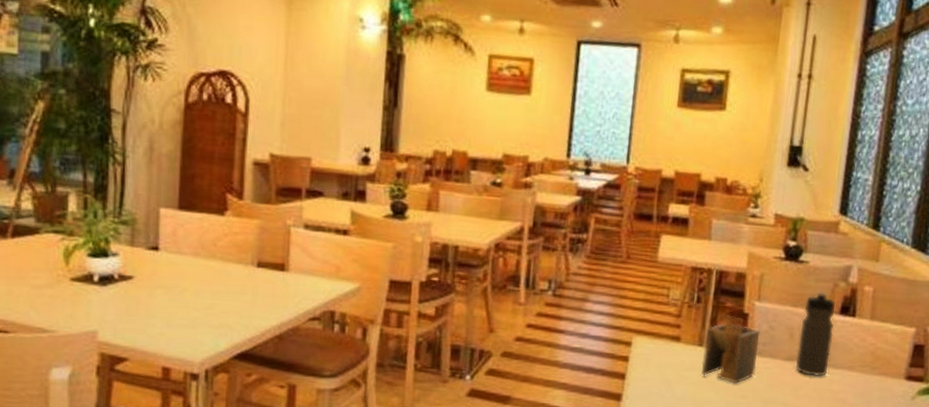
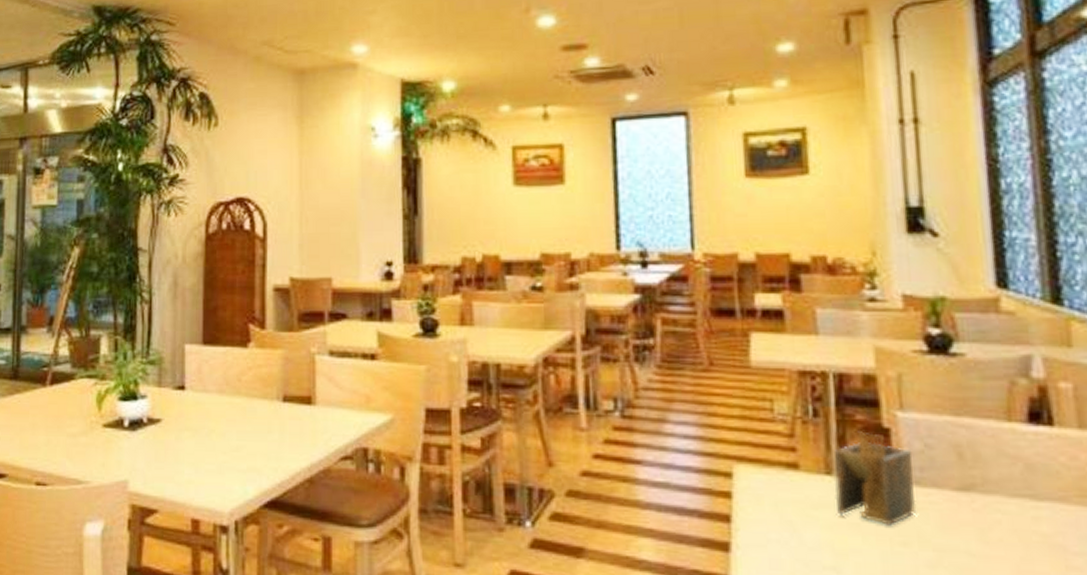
water bottle: present [795,292,836,377] -> none [971,393,1027,513]

